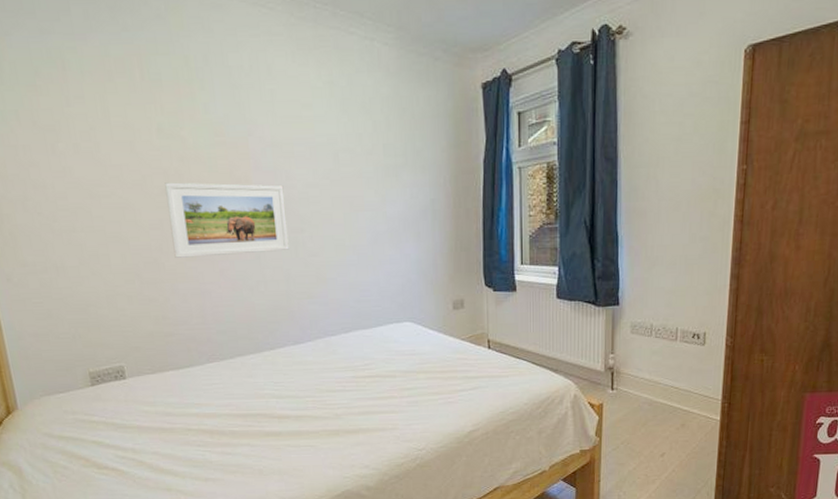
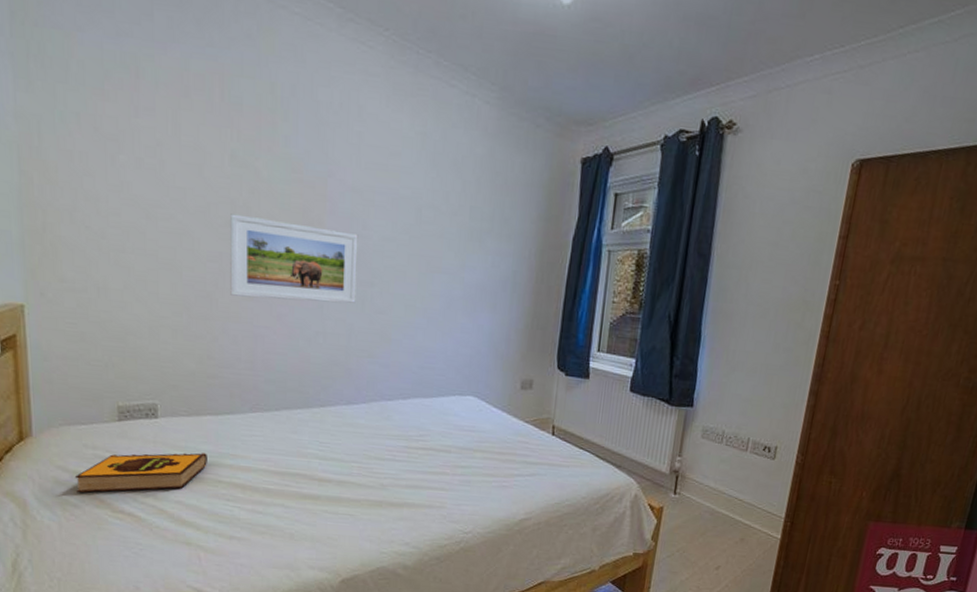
hardback book: none [60,405,176,455] -> present [74,453,207,493]

